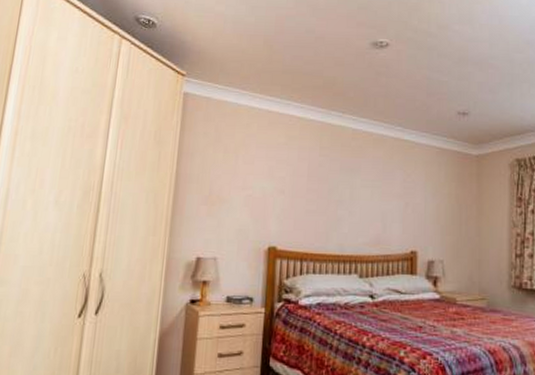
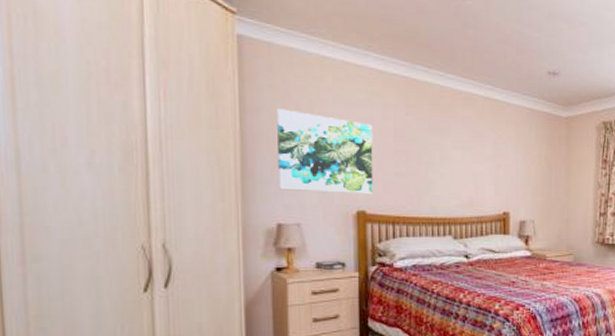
wall art: none [202,153,289,232] -> present [277,109,374,195]

